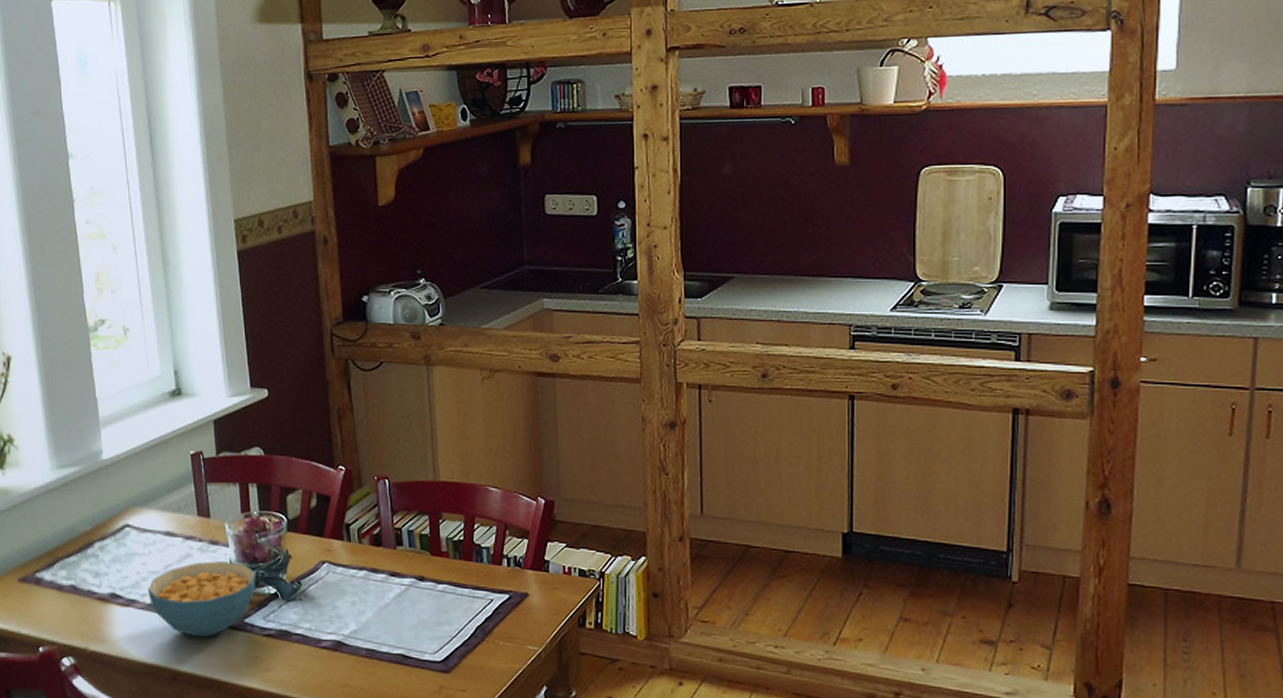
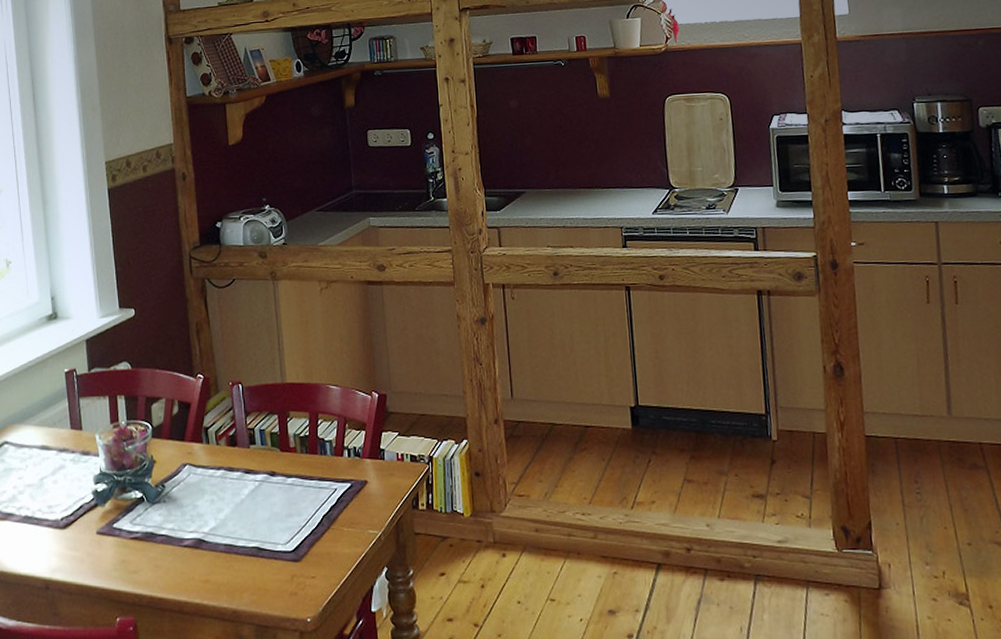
cereal bowl: present [148,561,256,638] -> none [24,470,124,545]

